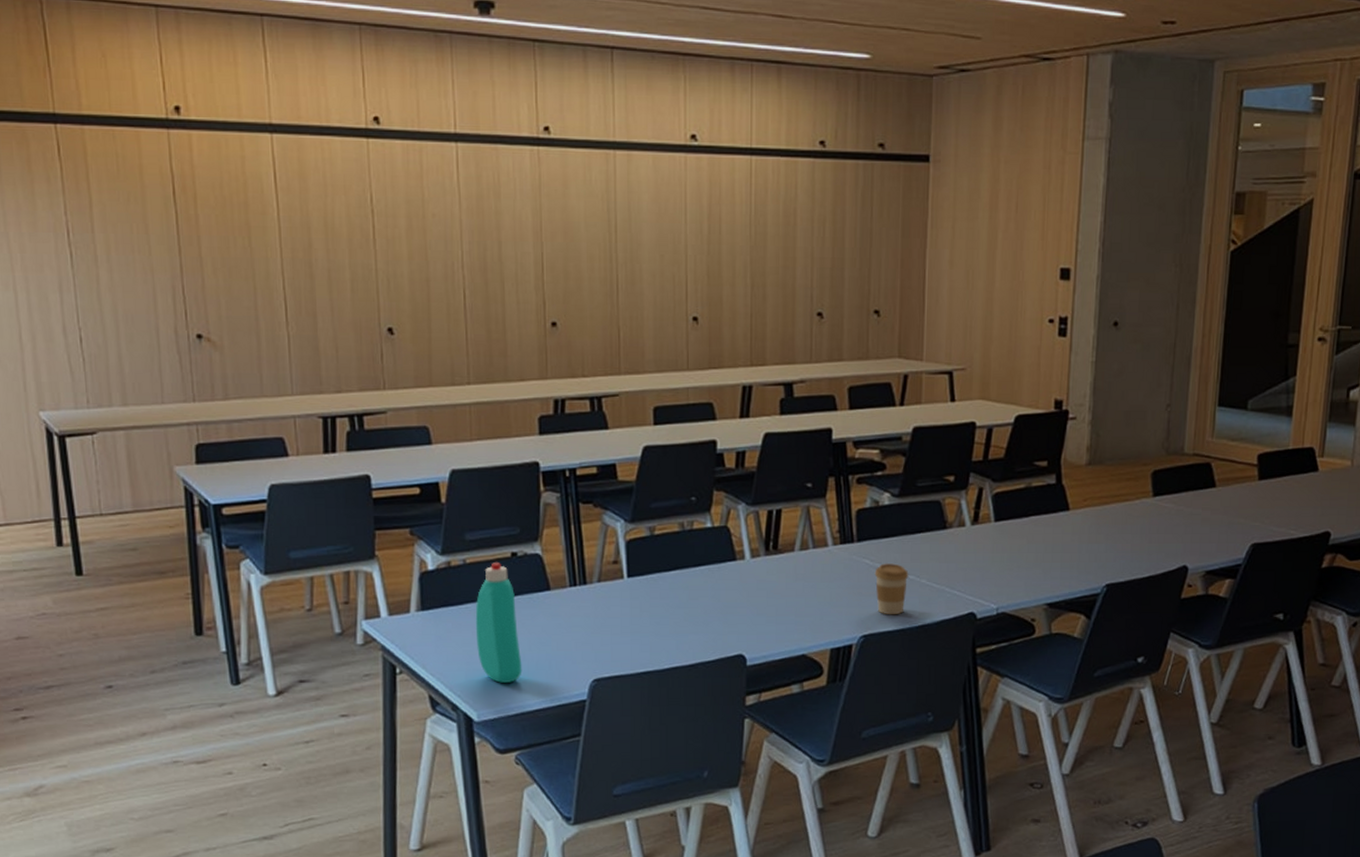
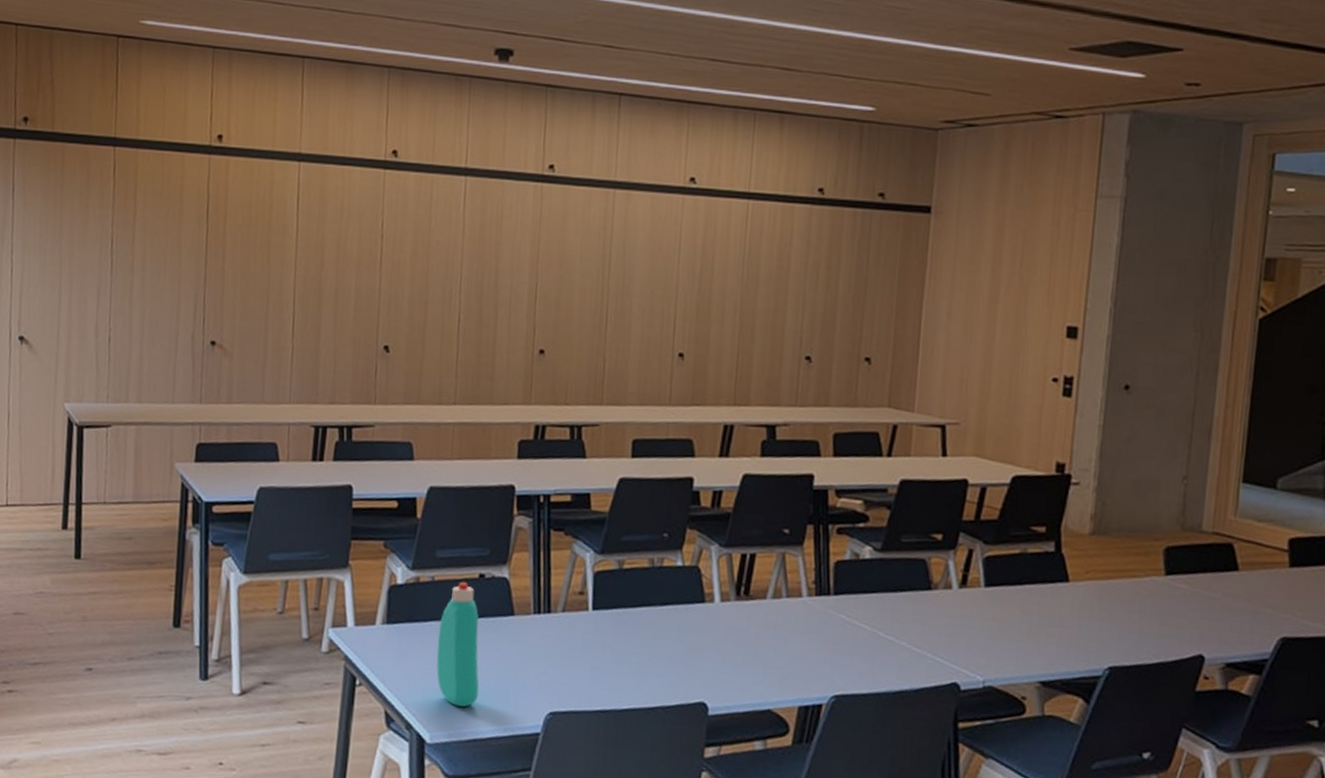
coffee cup: present [874,562,909,615] -> none [850,620,888,677]

